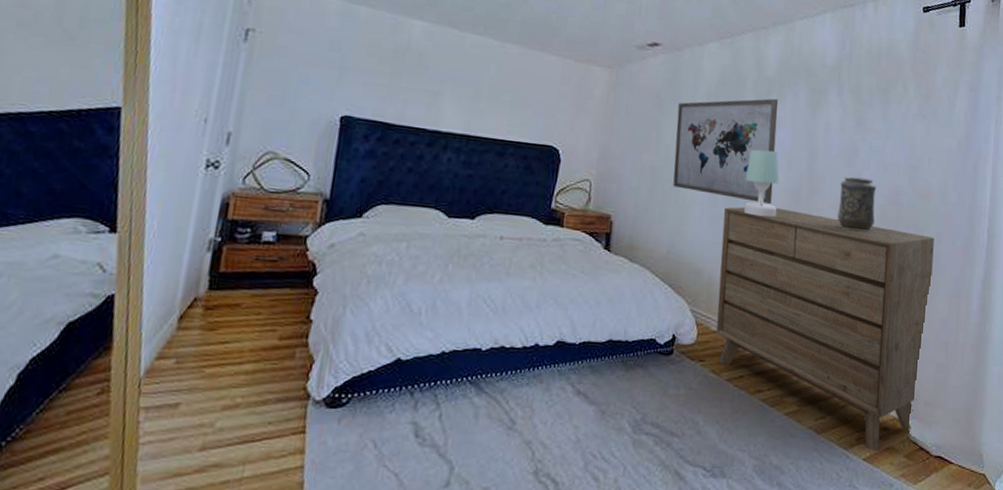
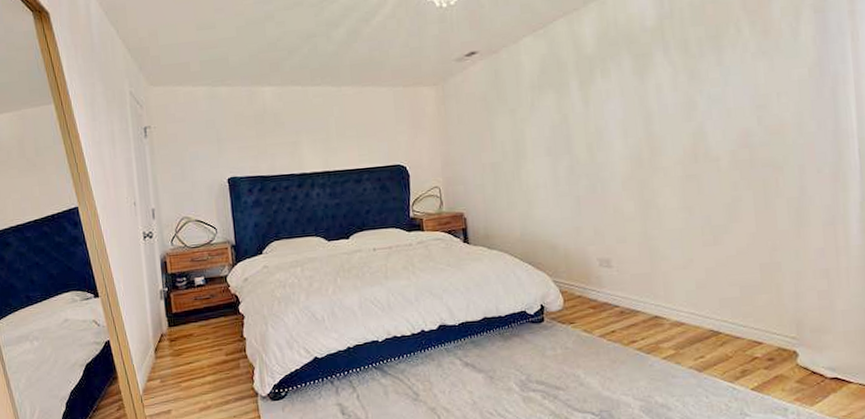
wall art: present [673,98,779,204] -> none [505,73,614,177]
dresser: present [716,207,934,452] -> none [567,170,801,381]
table lamp: present [743,149,780,218] -> none [582,123,621,188]
decorative vase: present [837,177,877,233] -> none [682,127,726,182]

